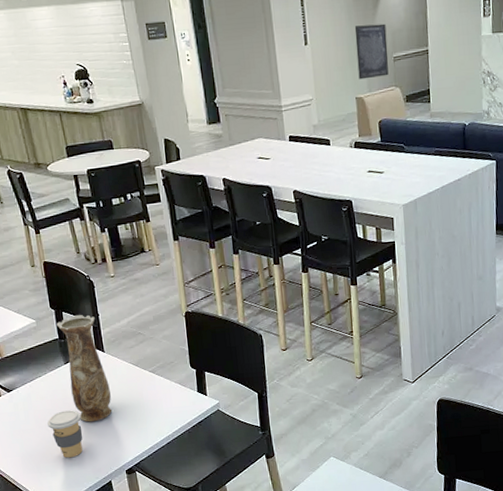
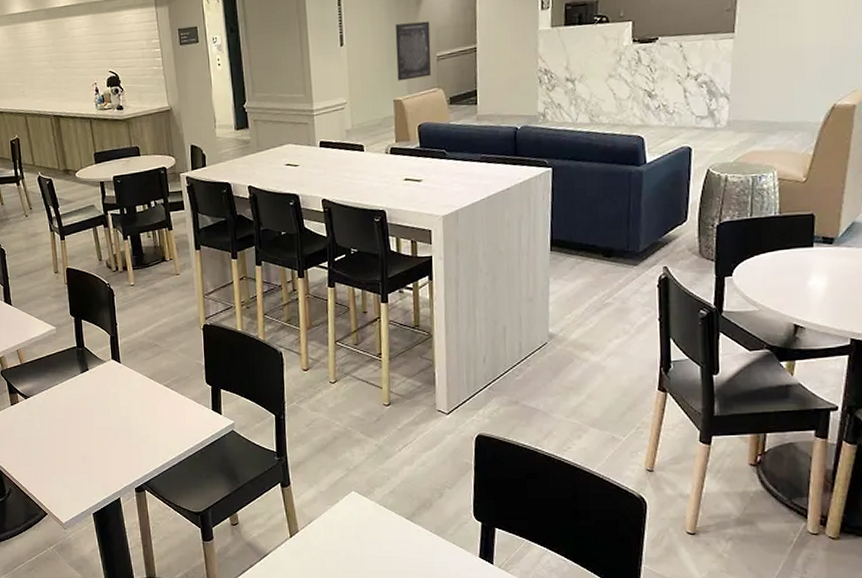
coffee cup: present [47,410,83,458] -> none [61,421,95,471]
vase: present [57,315,112,422] -> none [76,324,124,435]

